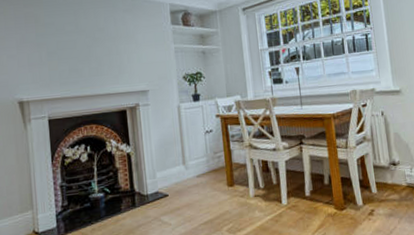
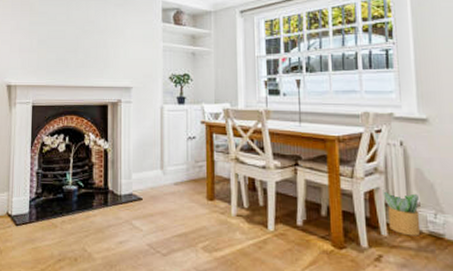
potted plant: none [371,154,402,190] -> present [382,189,421,237]

